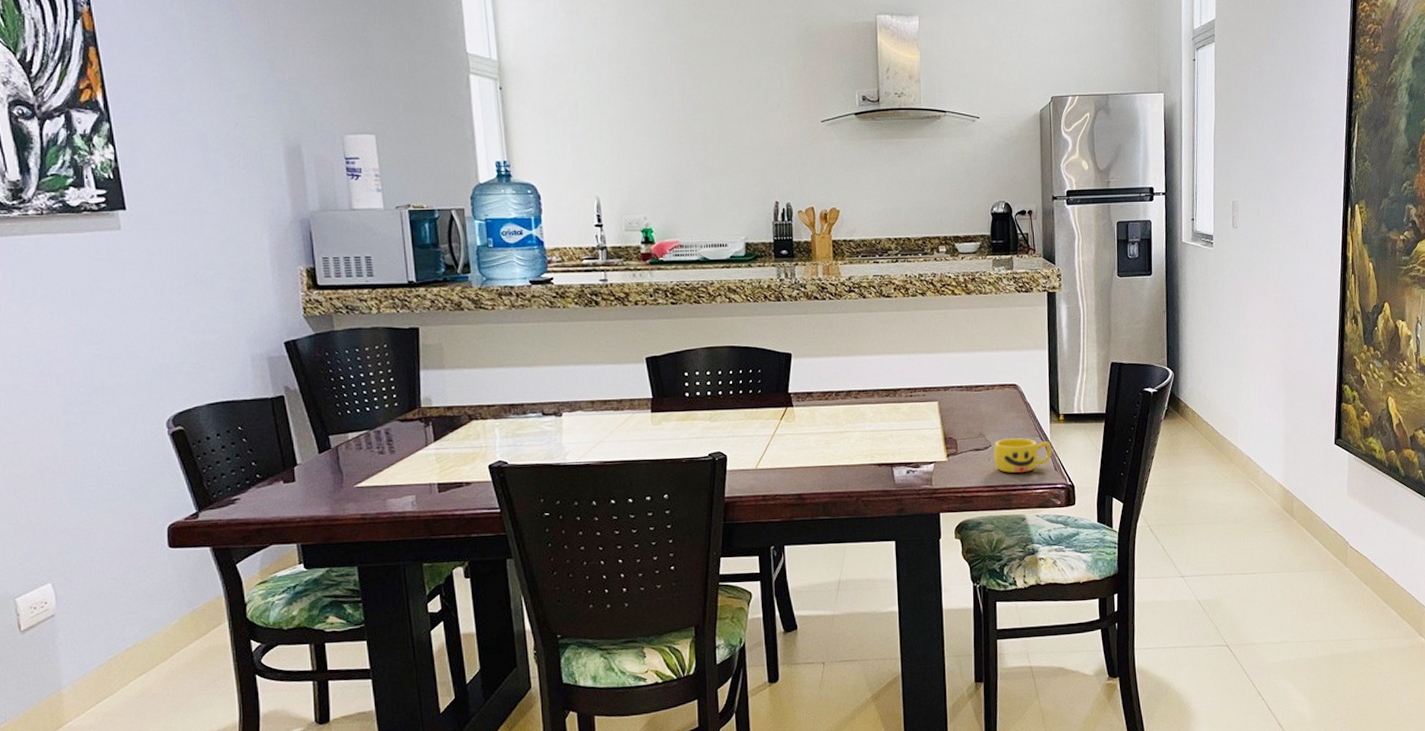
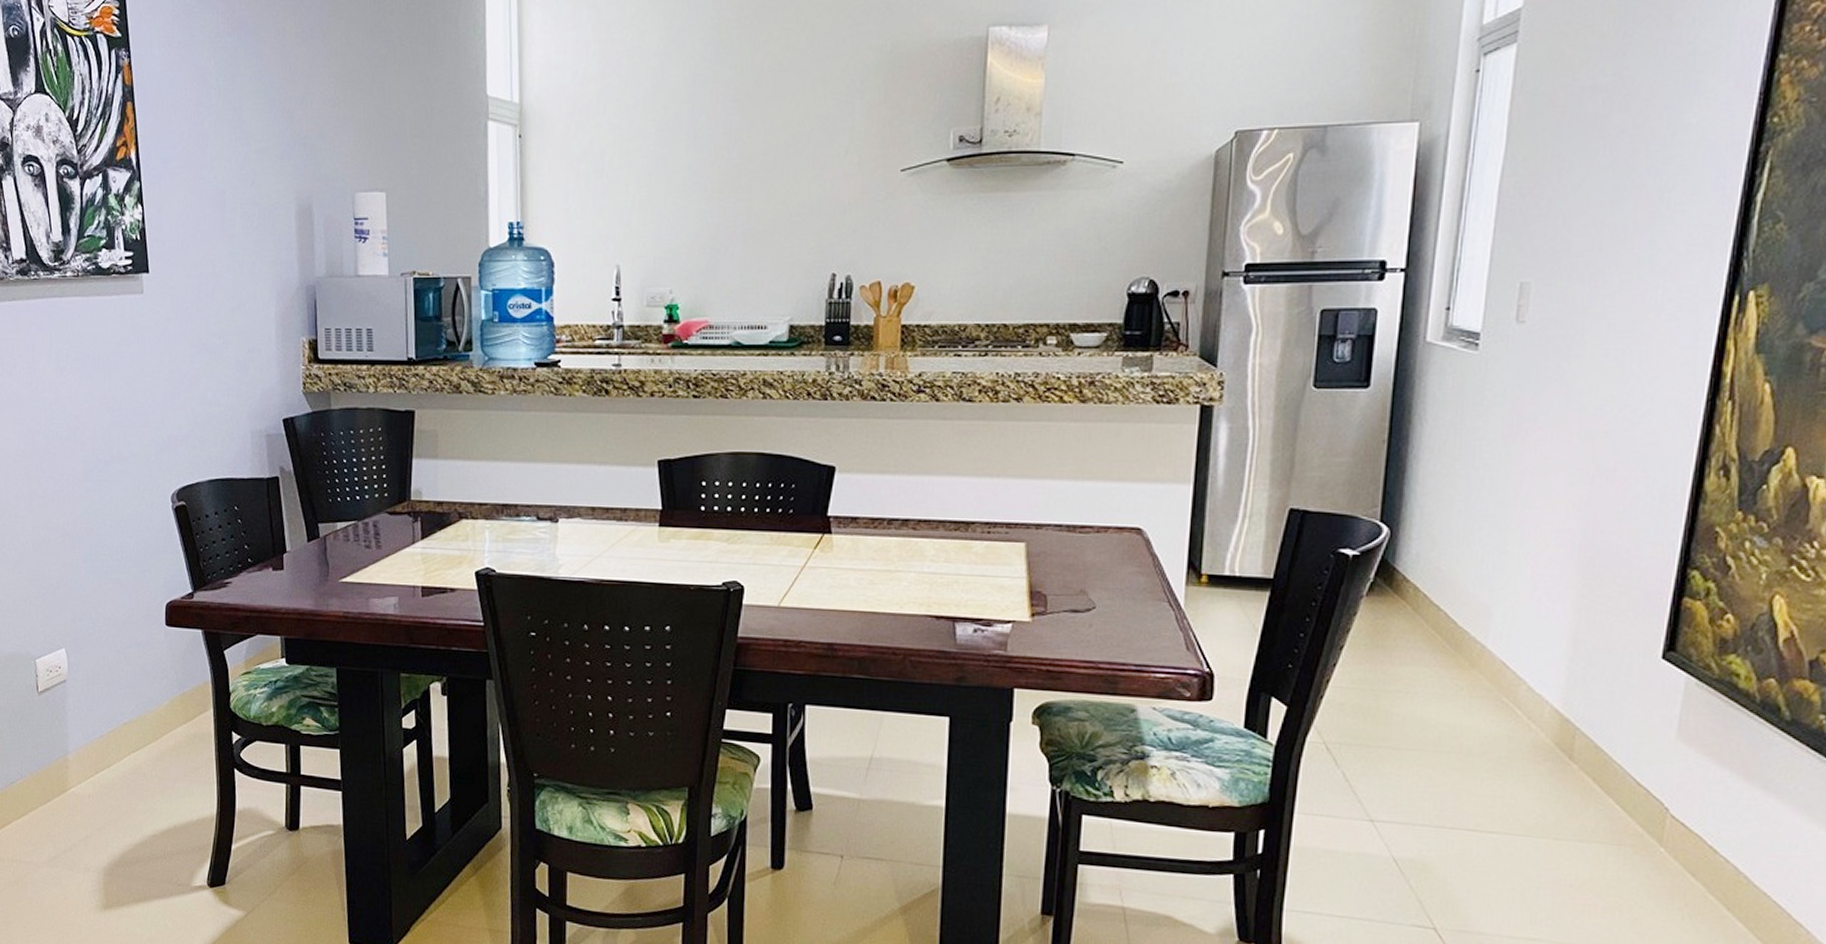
cup: present [993,438,1052,473] -> none [1097,600,1185,649]

